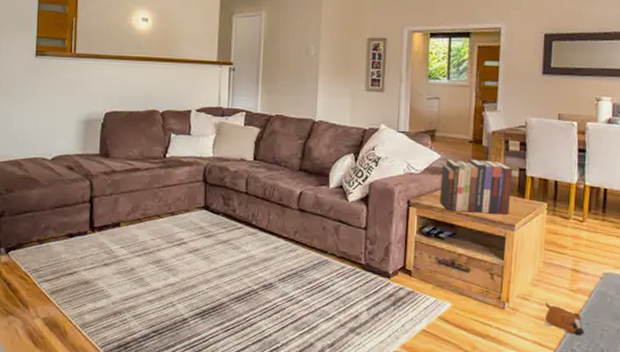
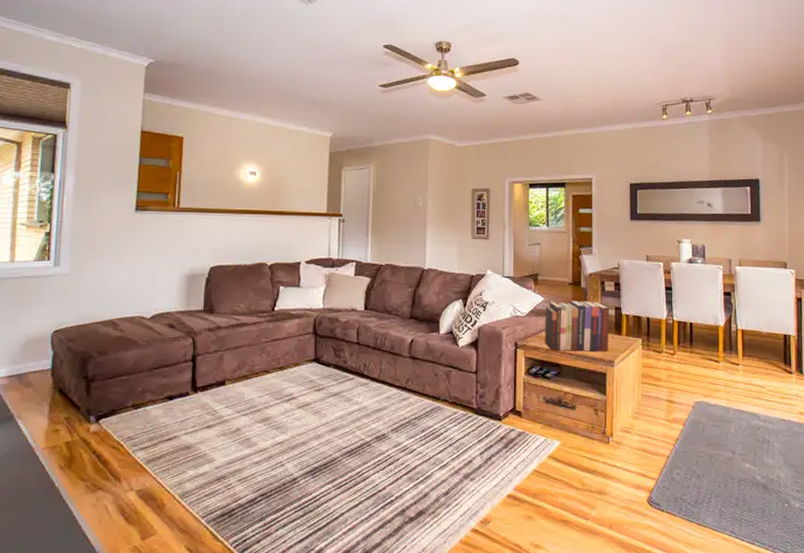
dog toy: present [544,302,585,336] -> none [646,434,683,464]

